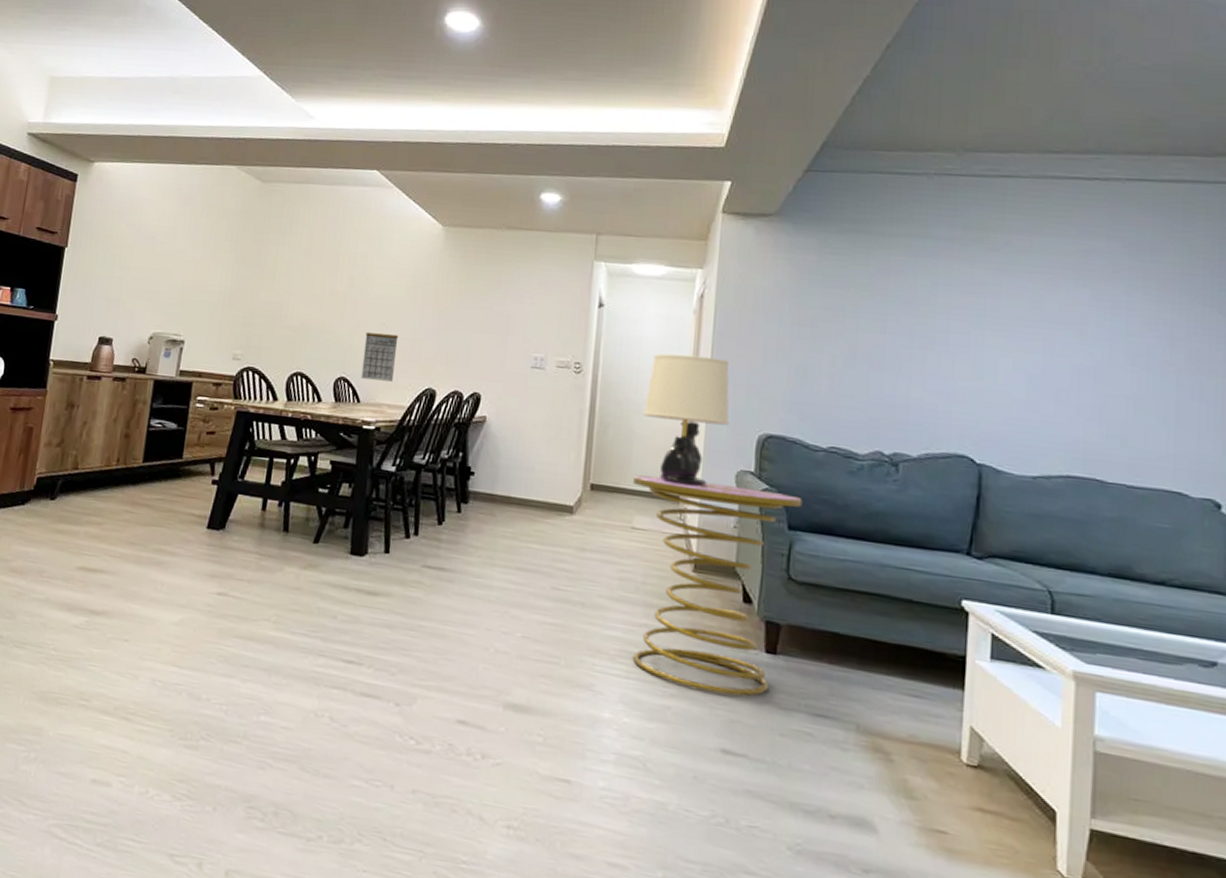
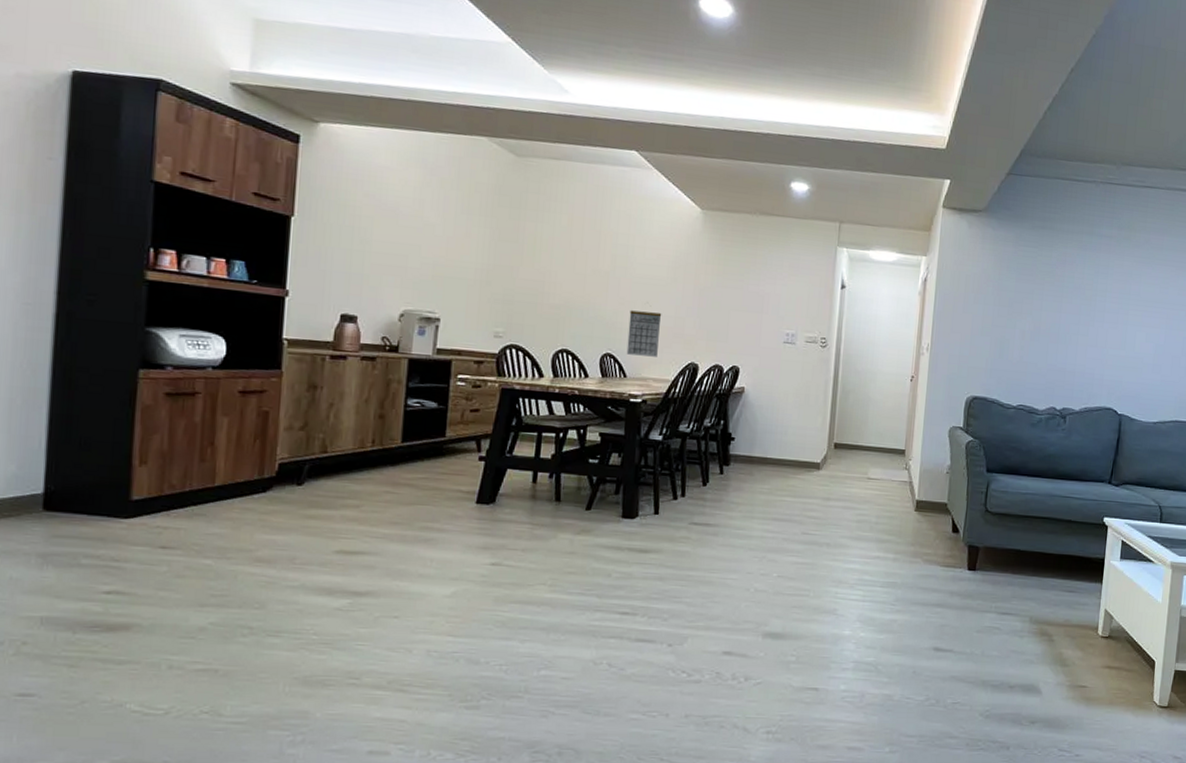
side table: present [632,475,803,696] -> none [867,434,998,605]
table lamp: present [642,354,729,486] -> none [877,330,946,441]

